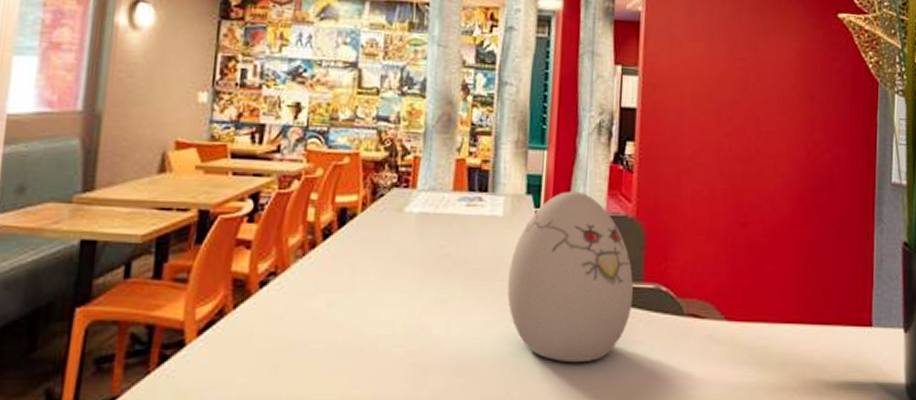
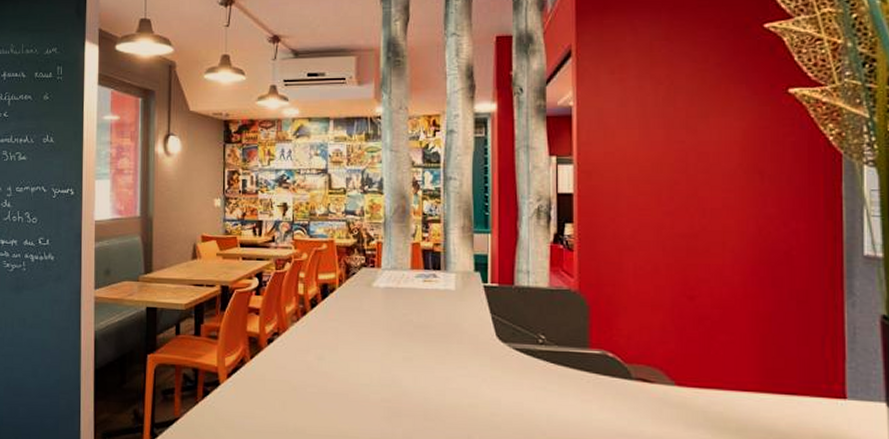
decorative egg: present [507,191,633,362] -> none [462,268,579,415]

